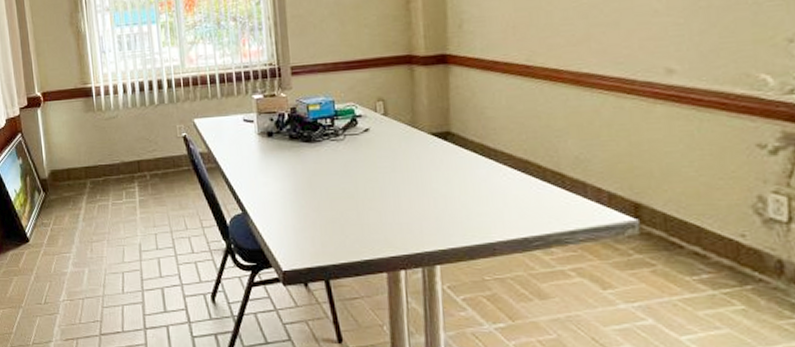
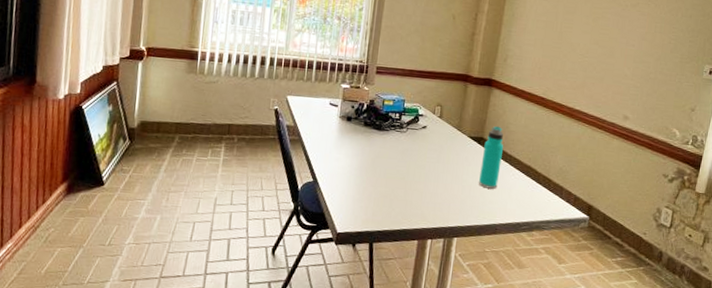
water bottle: none [453,114,485,197] -> present [479,126,504,189]

